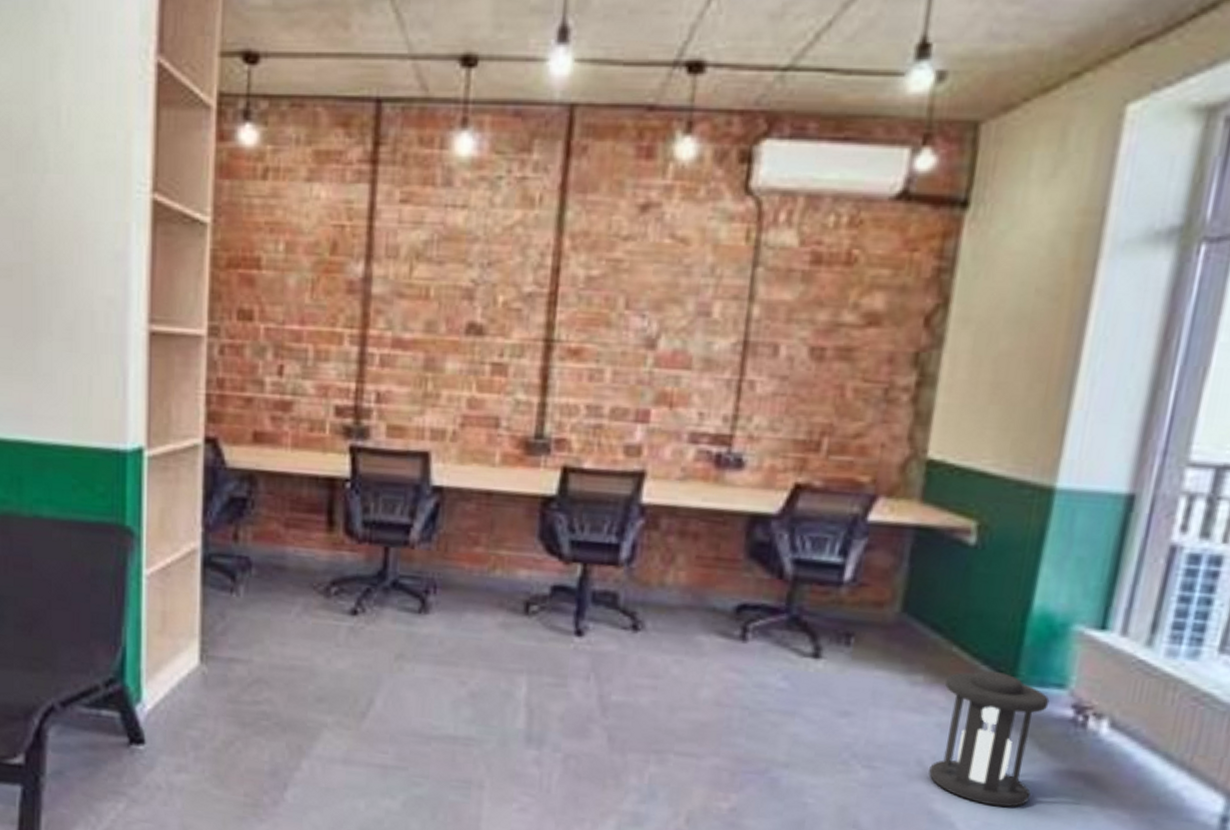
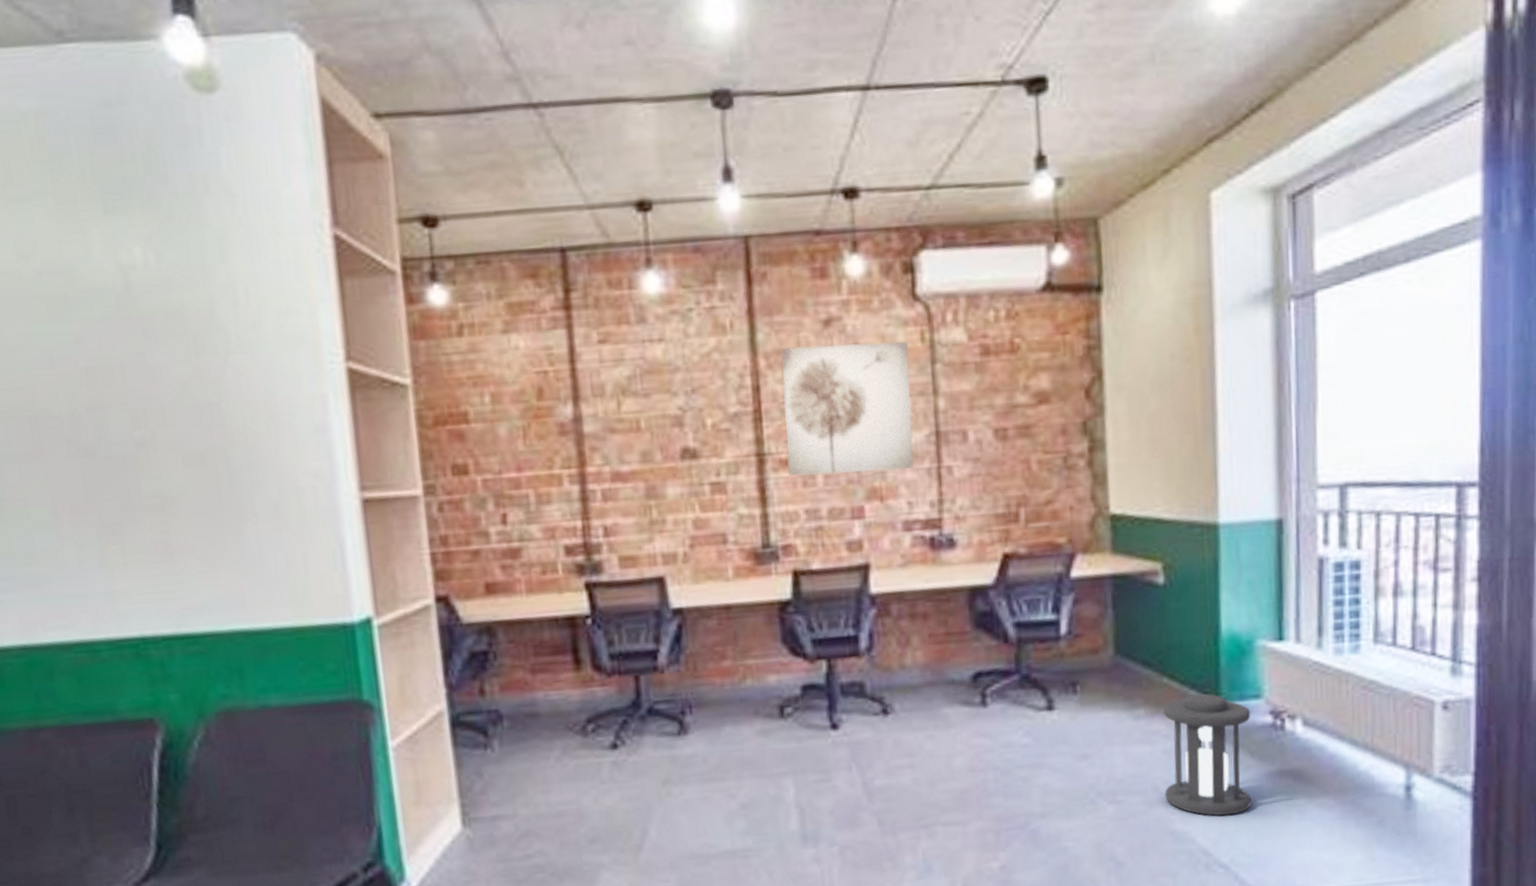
wall art: none [575,230,730,378] -> present [781,341,913,476]

